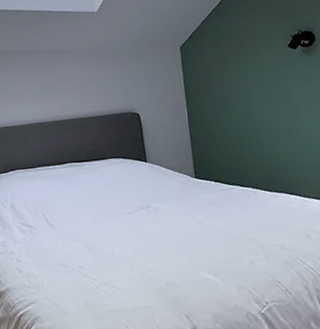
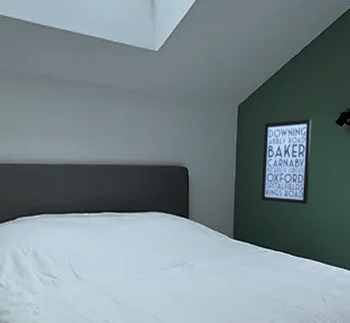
wall art: none [210,47,272,137] -> present [261,119,312,205]

